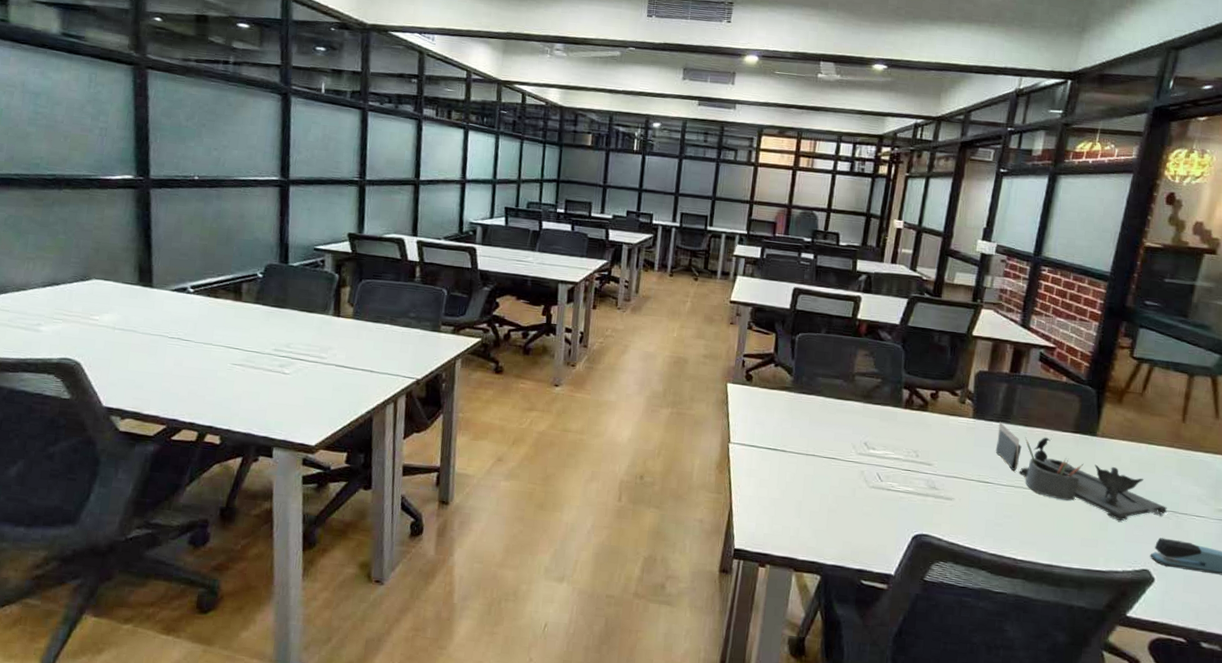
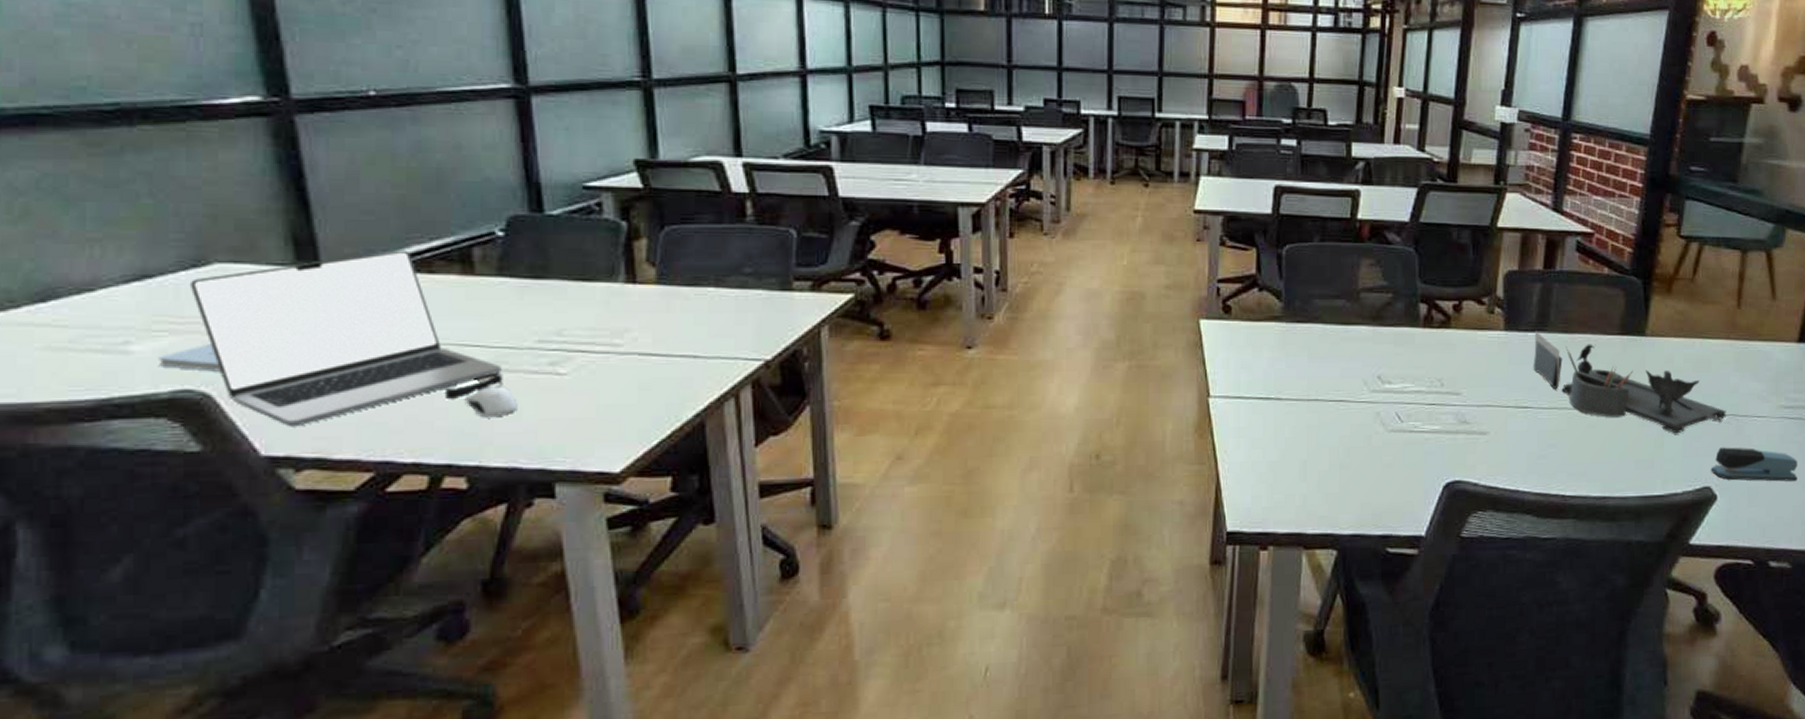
notepad: none [54,330,88,349] -> present [158,344,221,372]
laptop: none [77,281,250,390] -> present [189,250,502,427]
computer mouse: none [213,368,257,398] -> present [444,373,518,418]

